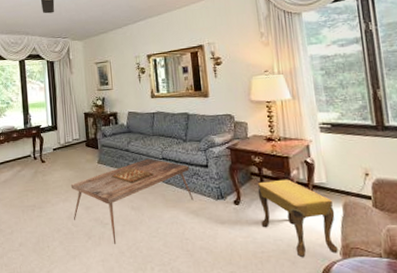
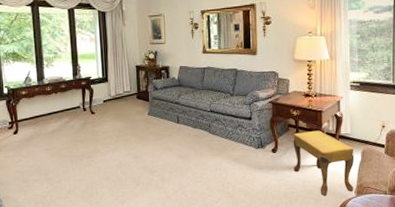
coffee table: present [70,158,194,244] -> none [120,110,237,189]

